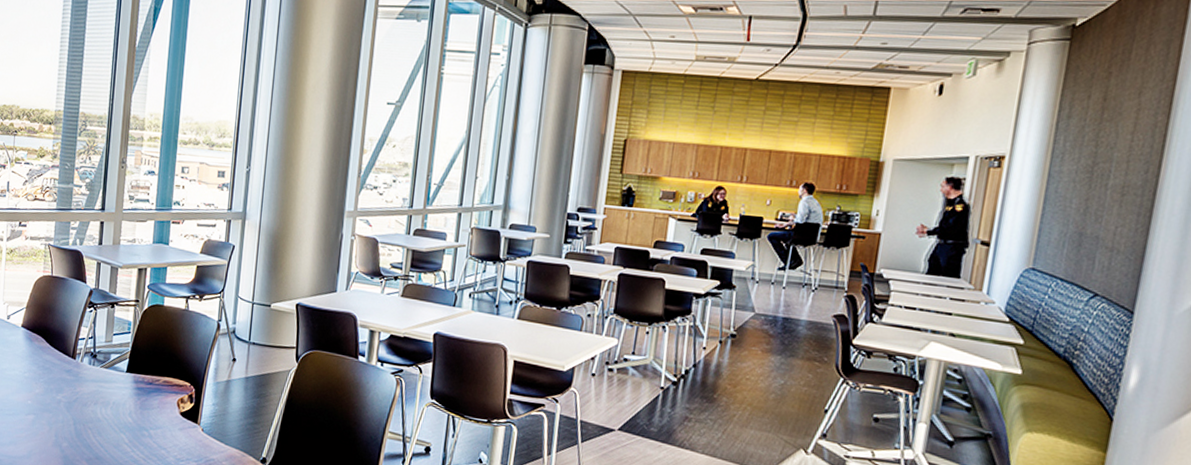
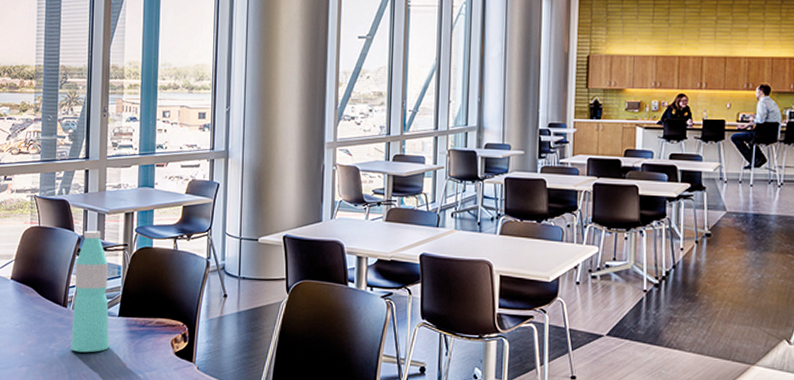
water bottle: none [78,283,119,406] -> present [71,230,110,353]

